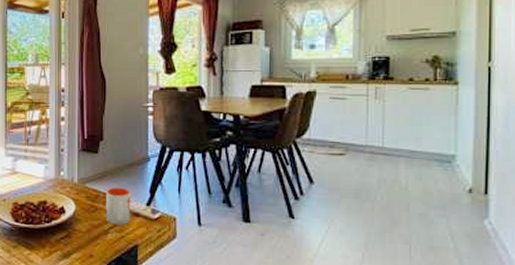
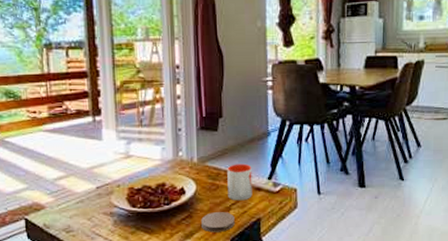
coaster: none [78,234,112,255] -> present [200,212,235,233]

